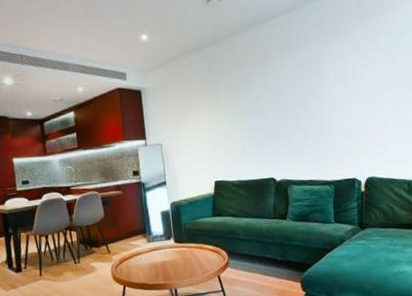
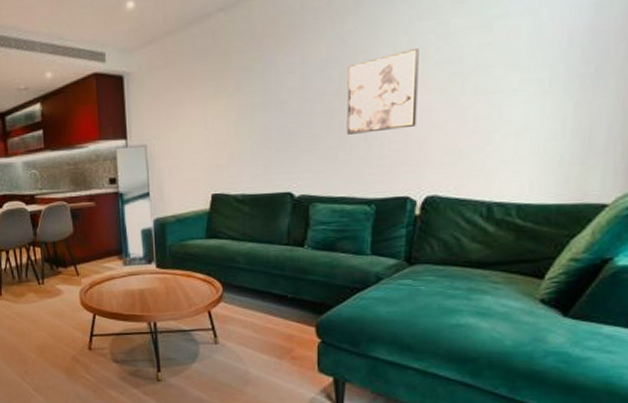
wall art: none [305,73,355,134] -> present [346,49,419,135]

